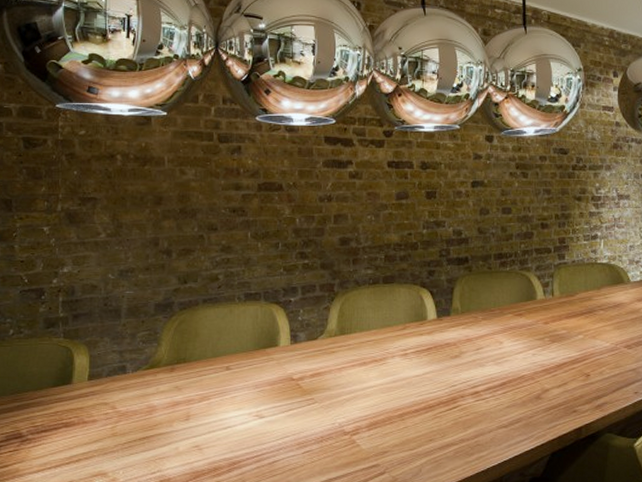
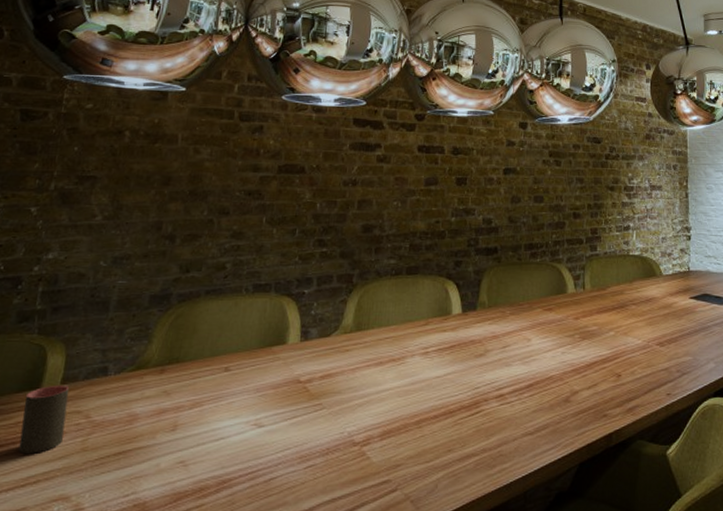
cup: none [60,382,96,437] -> present [18,386,70,454]

